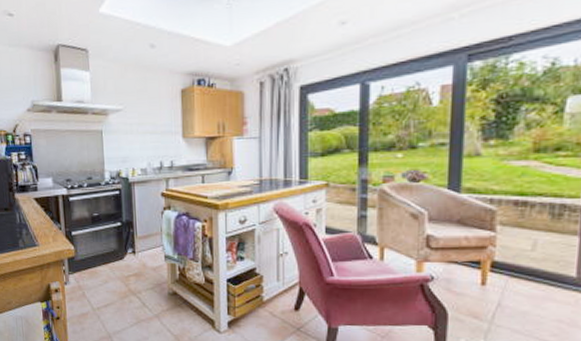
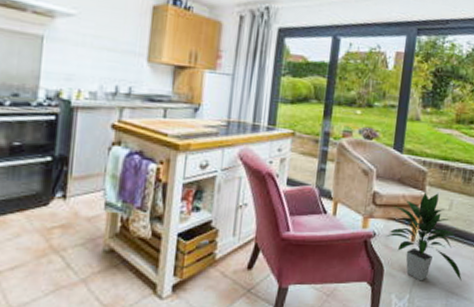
indoor plant: none [447,232,558,329] -> present [386,192,462,282]

